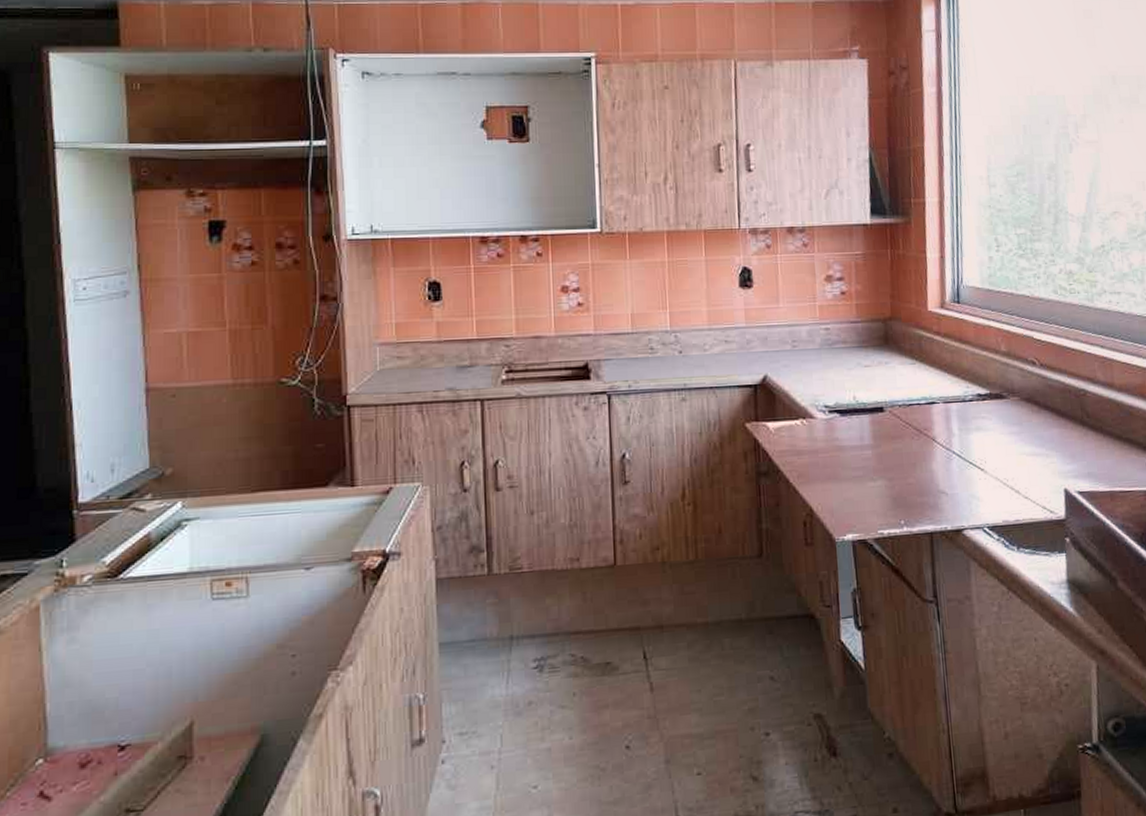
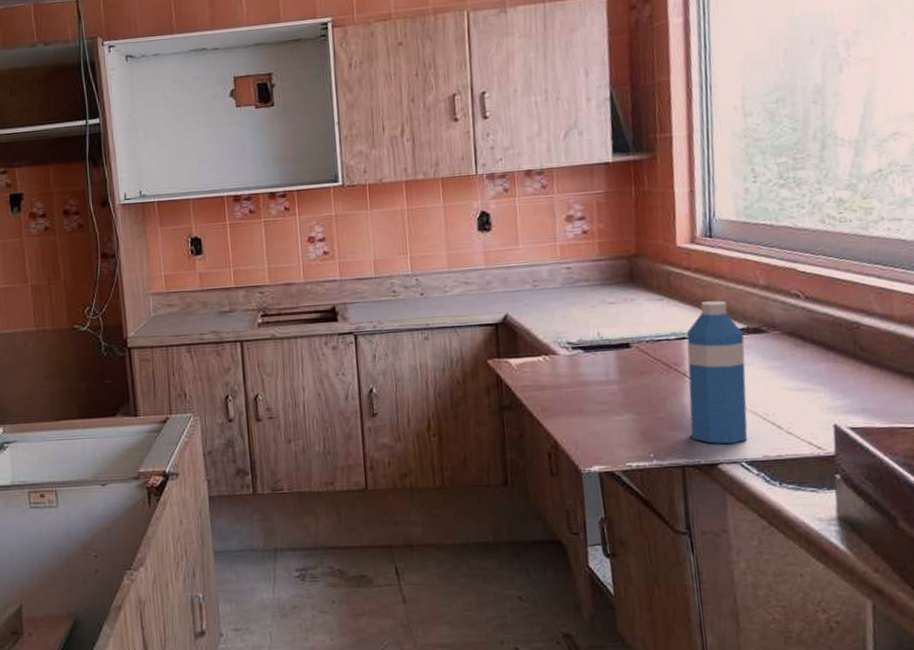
water bottle: none [936,366,990,510] -> present [686,300,748,444]

